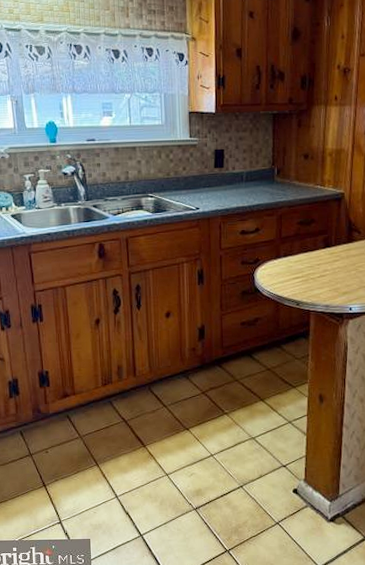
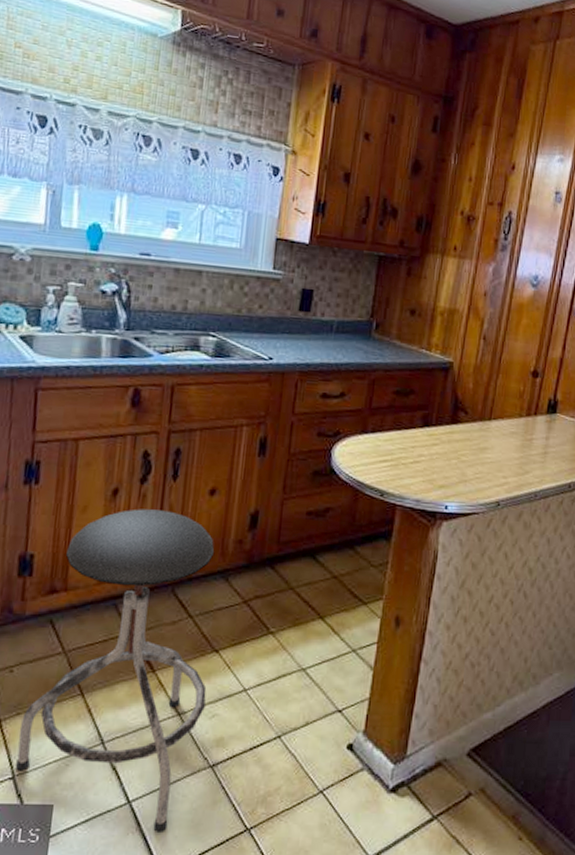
stool: none [59,331,185,555] -> present [15,509,215,832]

